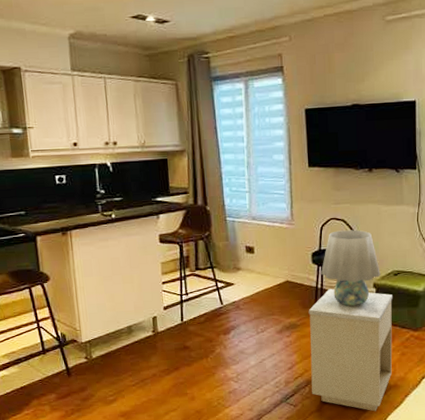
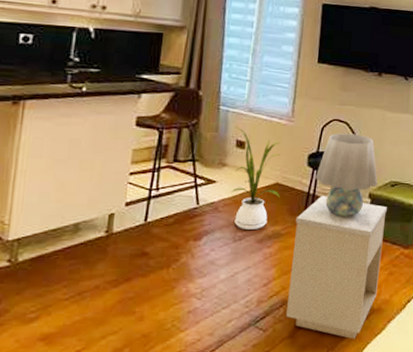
house plant: none [242,234,291,323] -> present [231,126,280,229]

